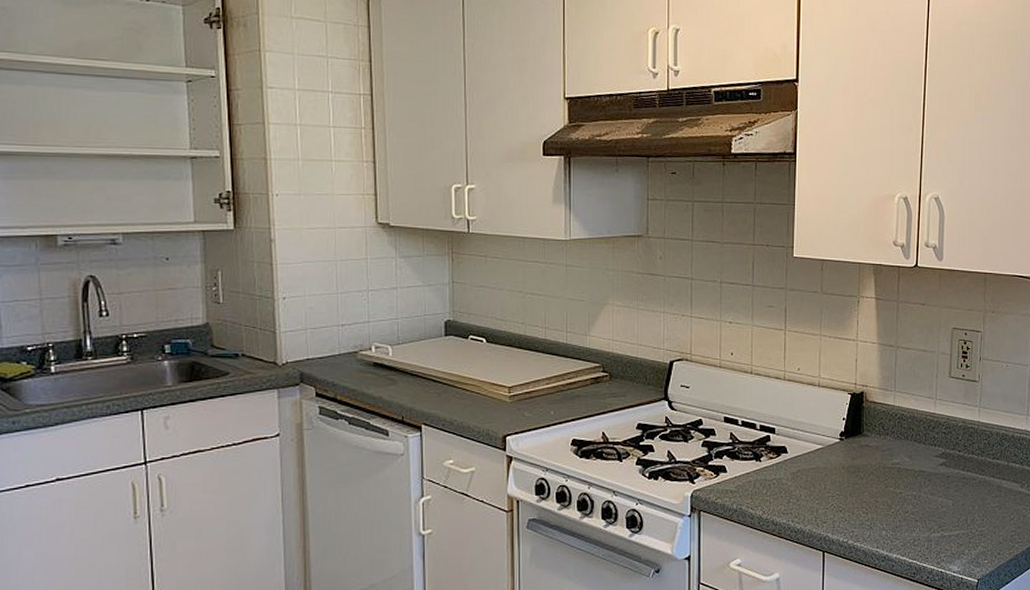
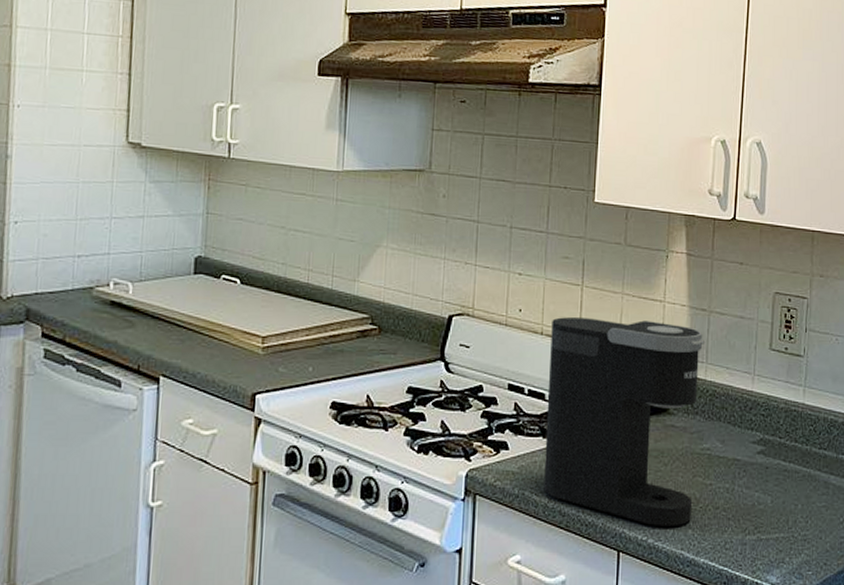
coffee maker: none [758,357,893,530] -> present [543,317,704,526]

